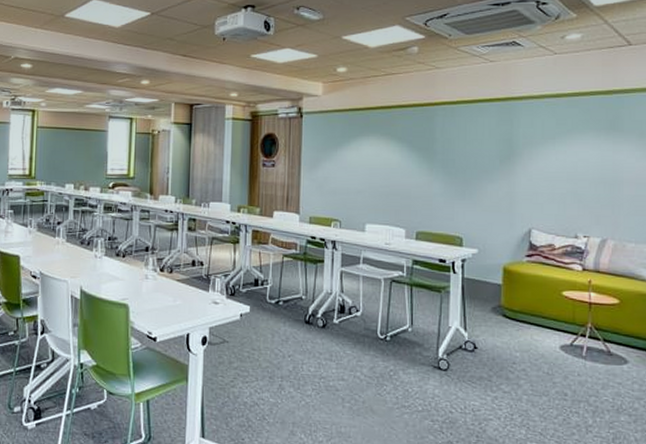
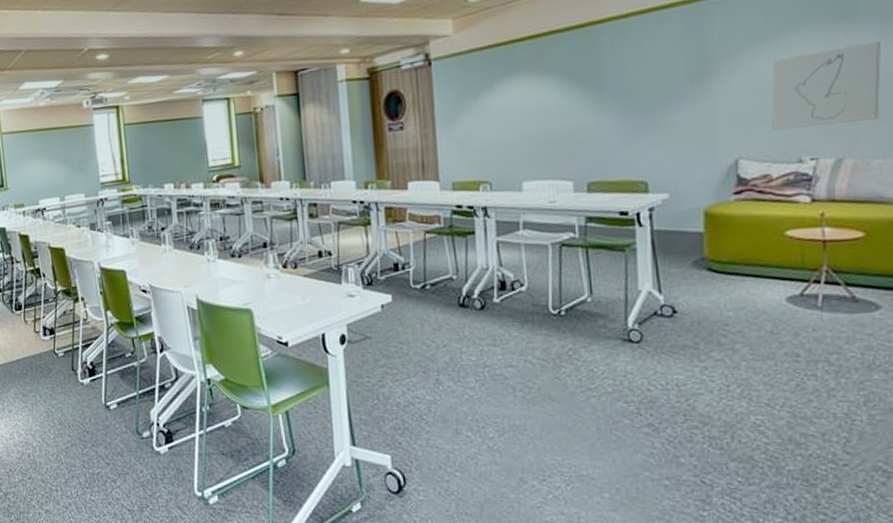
wall art: none [558,152,637,212] -> present [771,40,881,131]

